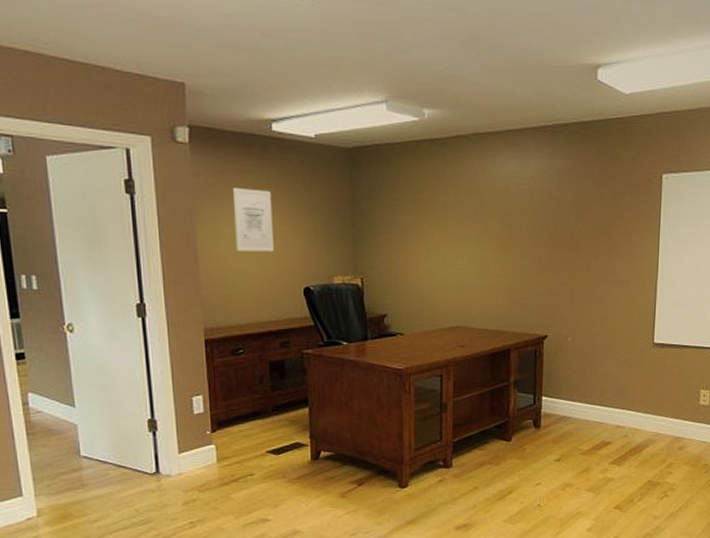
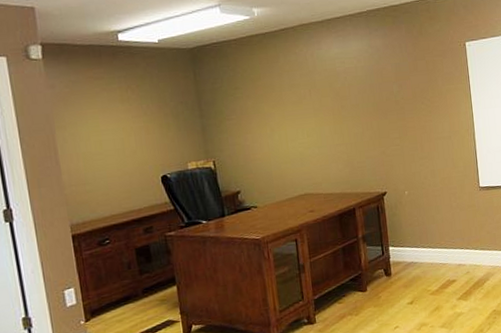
wall art: present [232,188,274,252] -> none [86,93,130,151]

